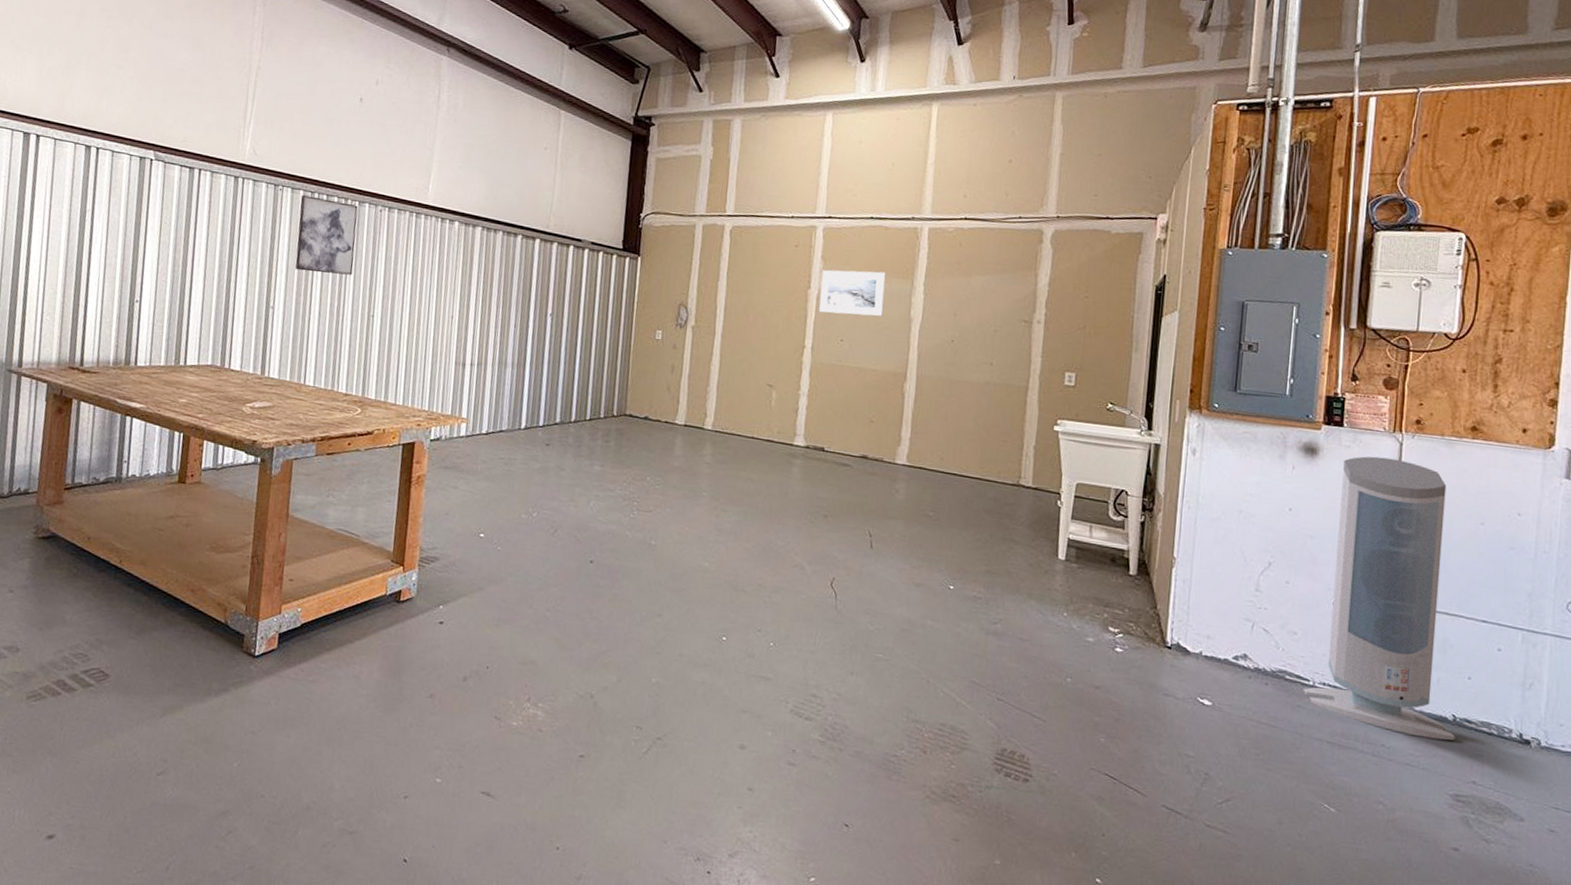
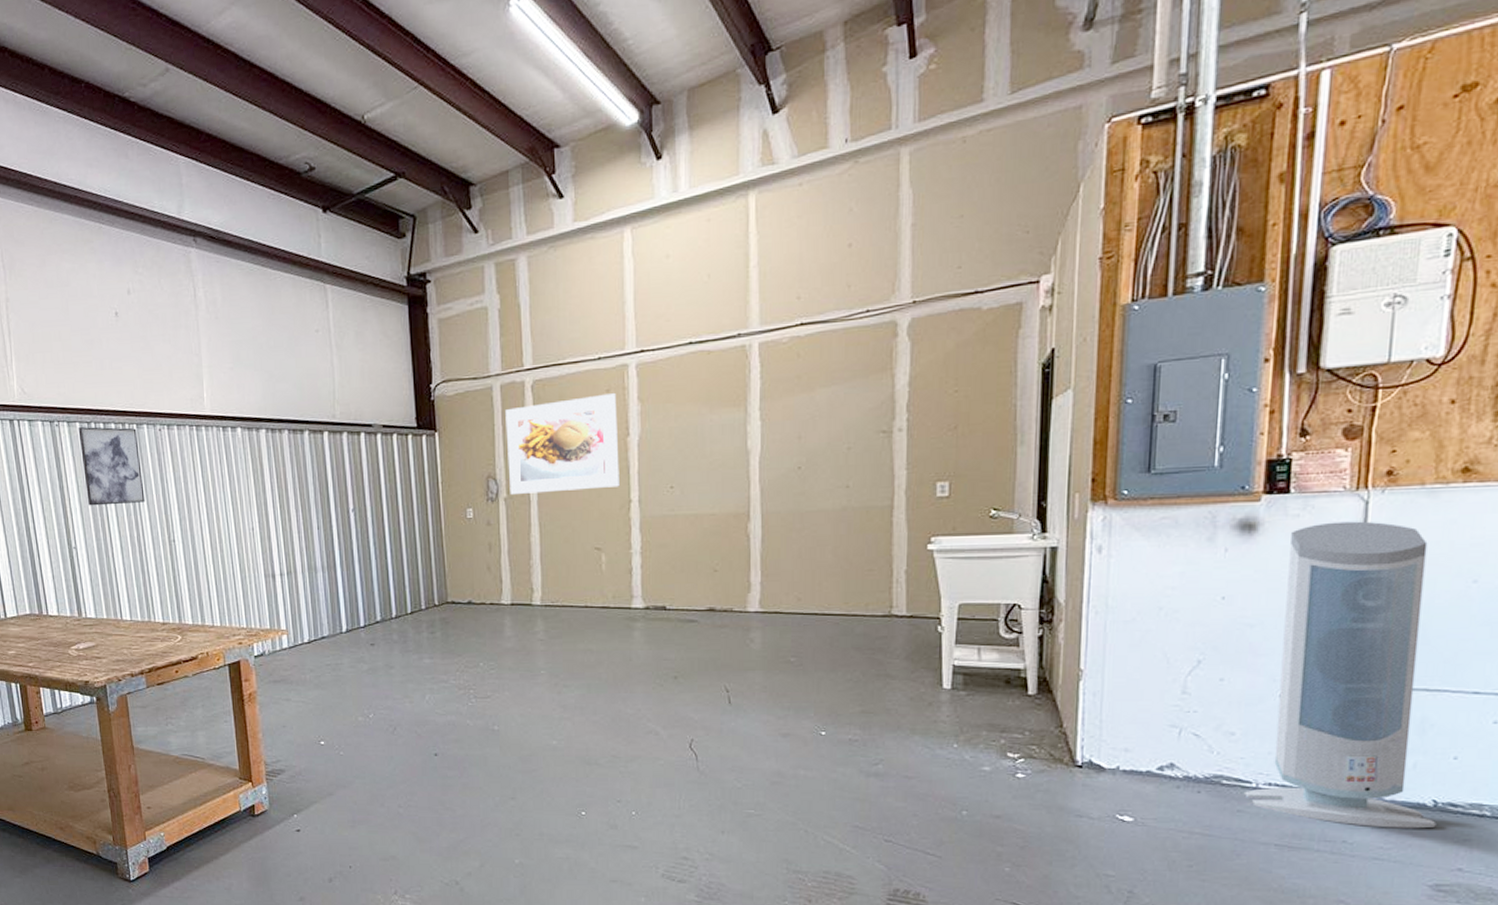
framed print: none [698,247,803,333] -> present [505,393,620,494]
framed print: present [819,270,886,316] -> none [641,403,716,461]

